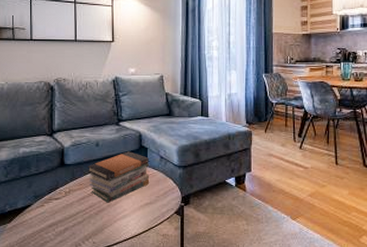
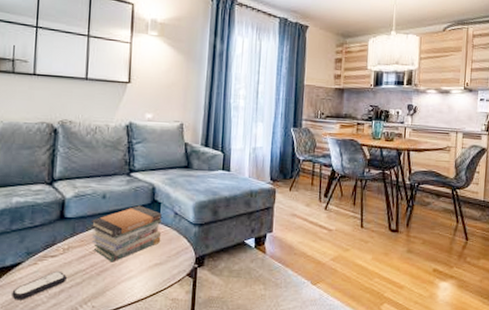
remote control: none [24,211,69,238] -> present [12,270,66,300]

